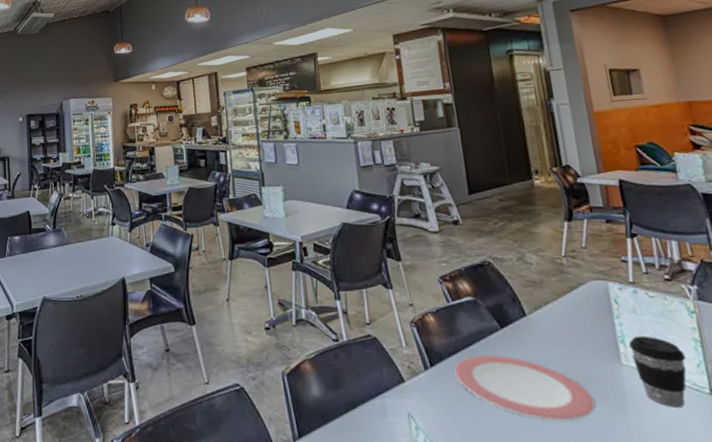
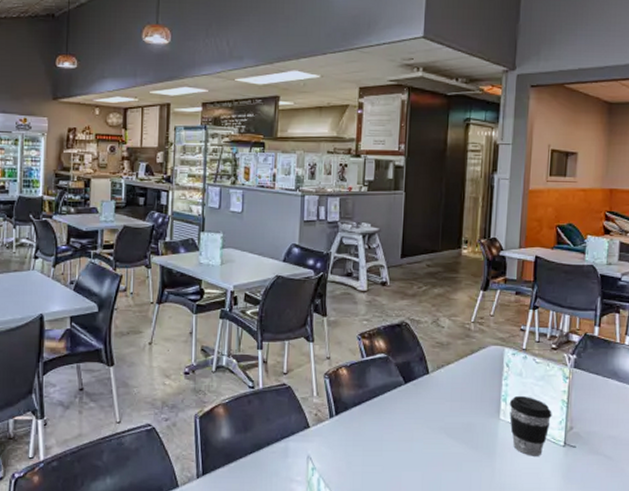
plate: present [454,355,596,422] -> none [356,407,471,466]

